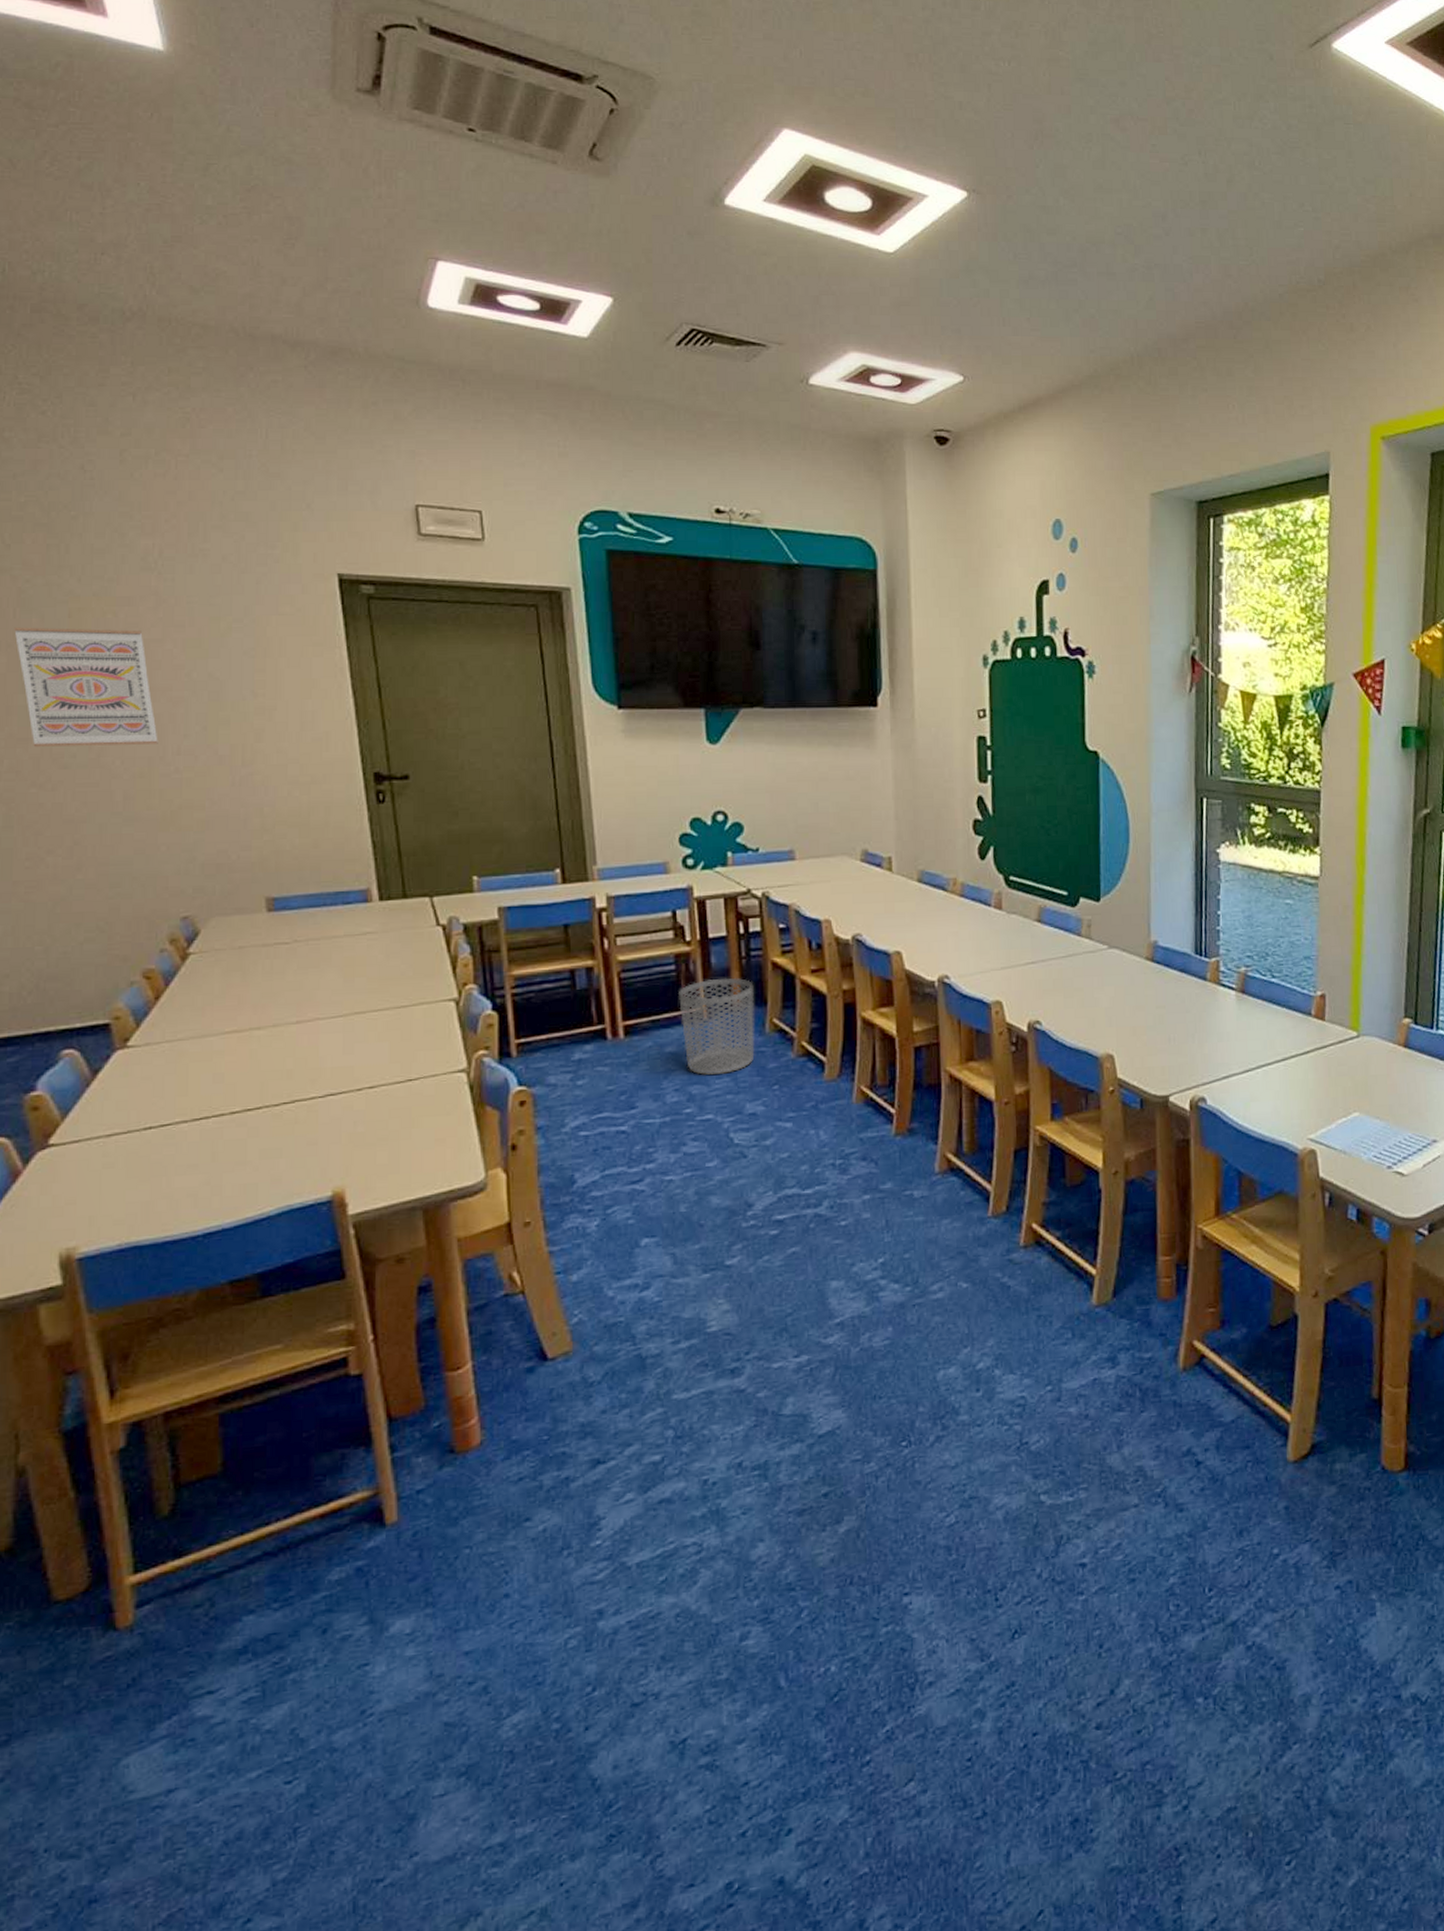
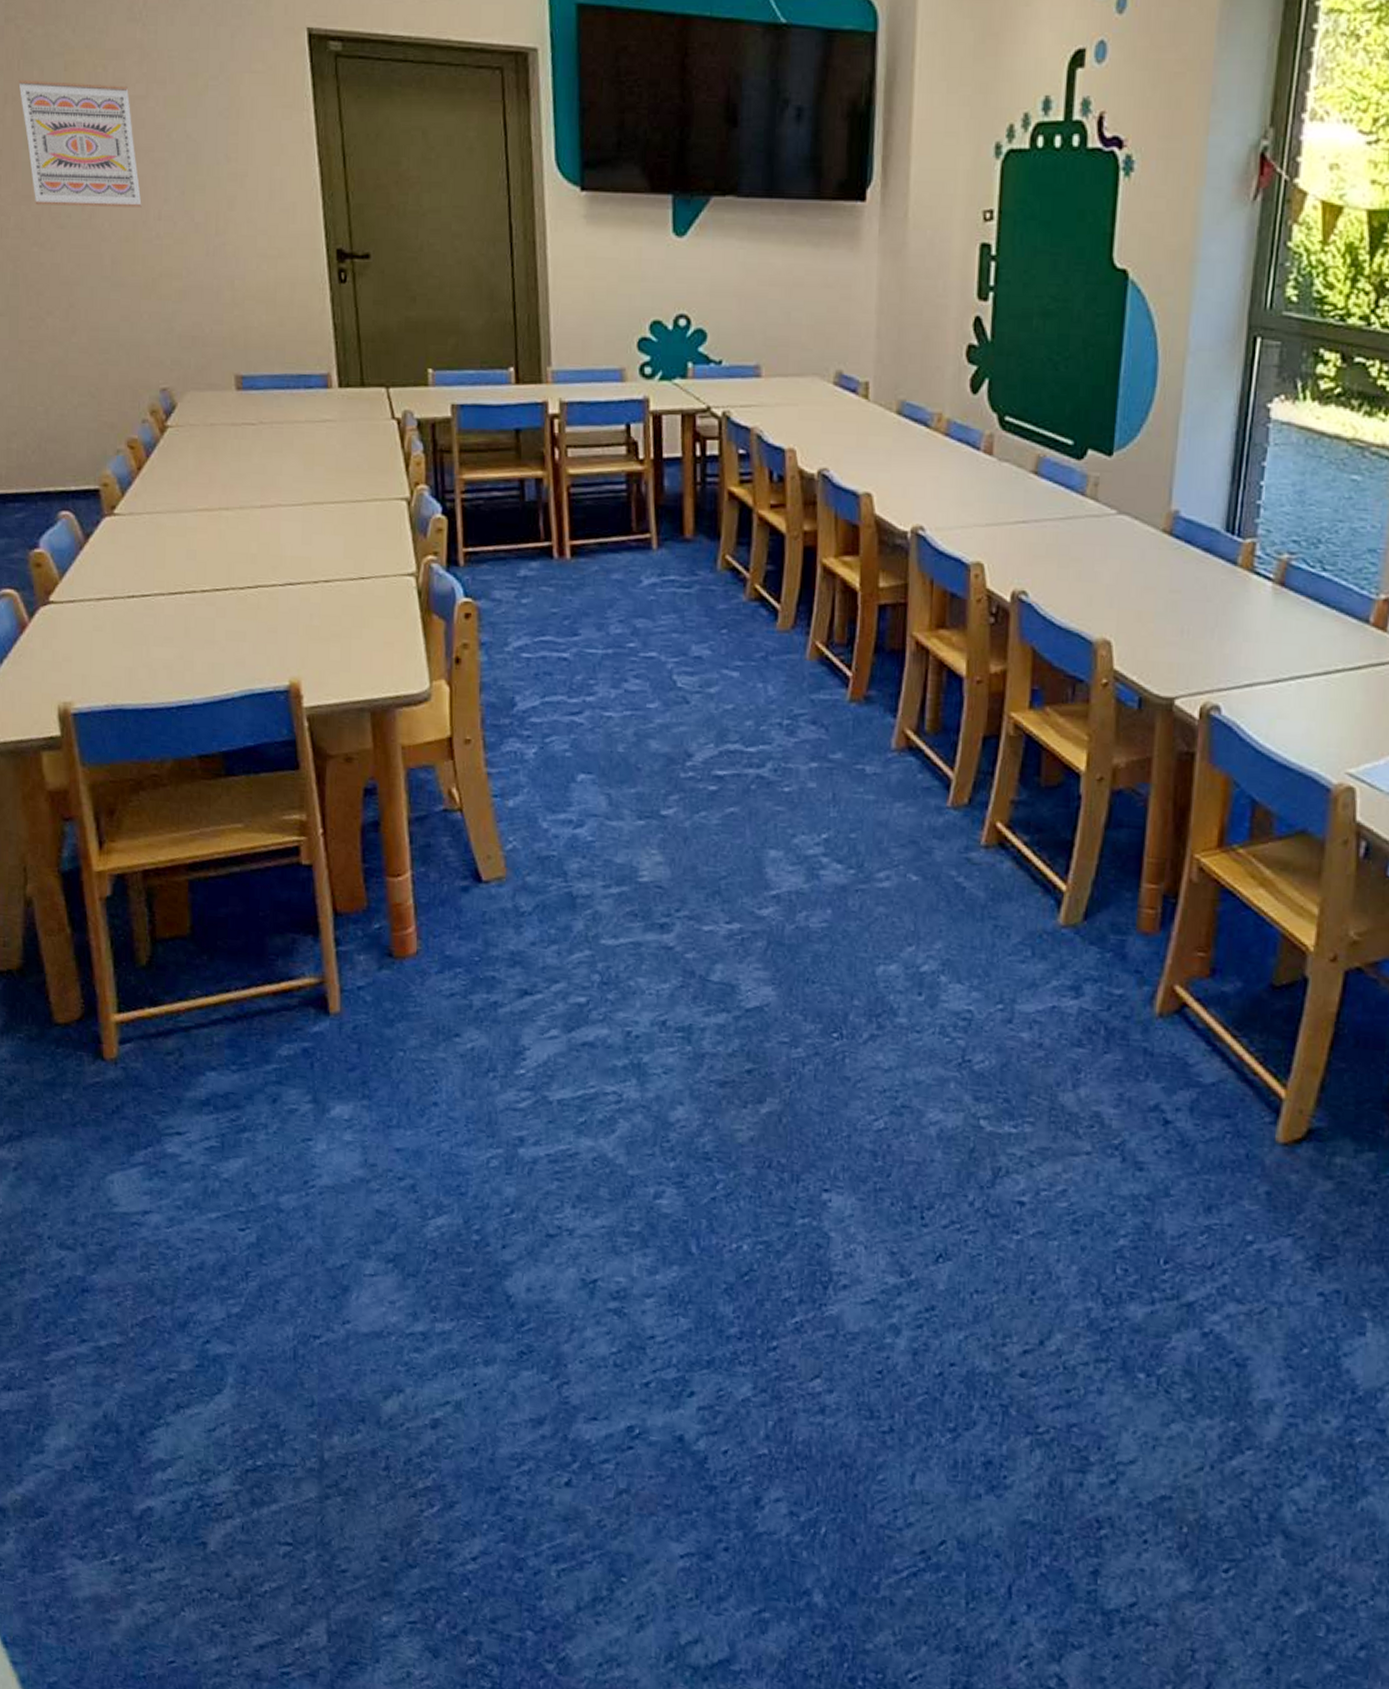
waste bin: present [679,977,755,1075] -> none [628,504,707,610]

